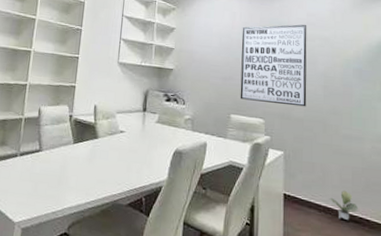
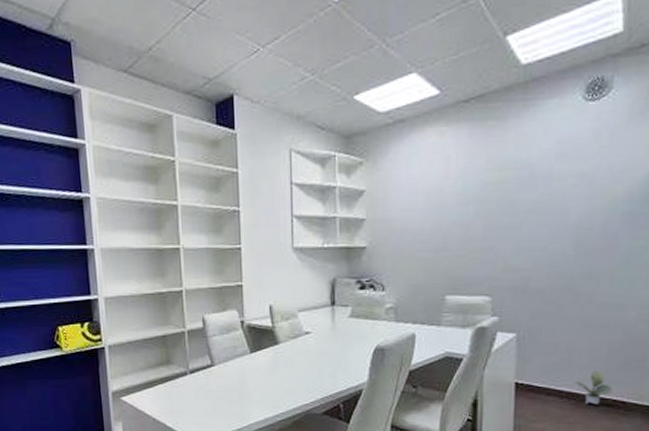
wall art: present [240,24,307,107] -> none [457,157,556,275]

